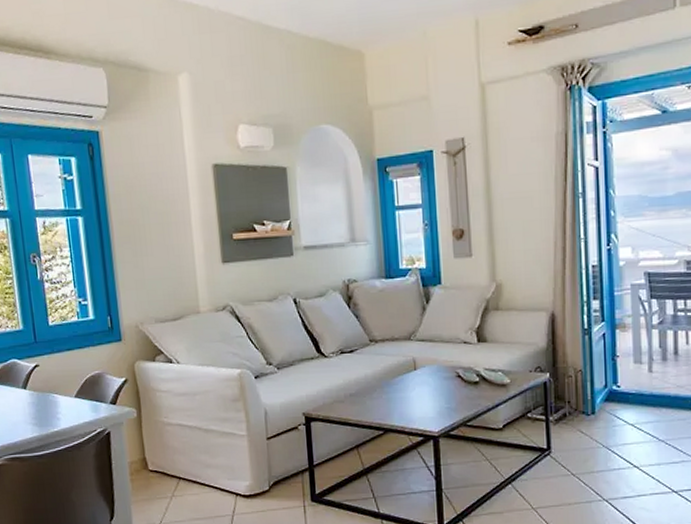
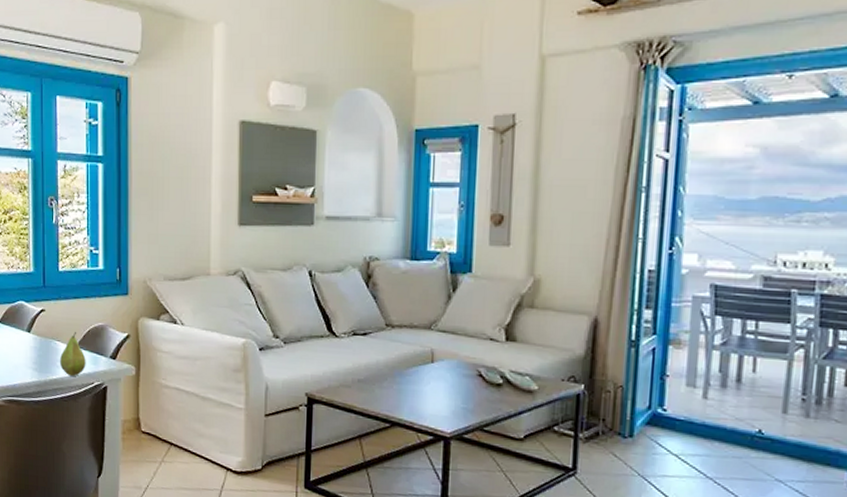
fruit: none [59,383,87,426] -> present [59,332,86,376]

